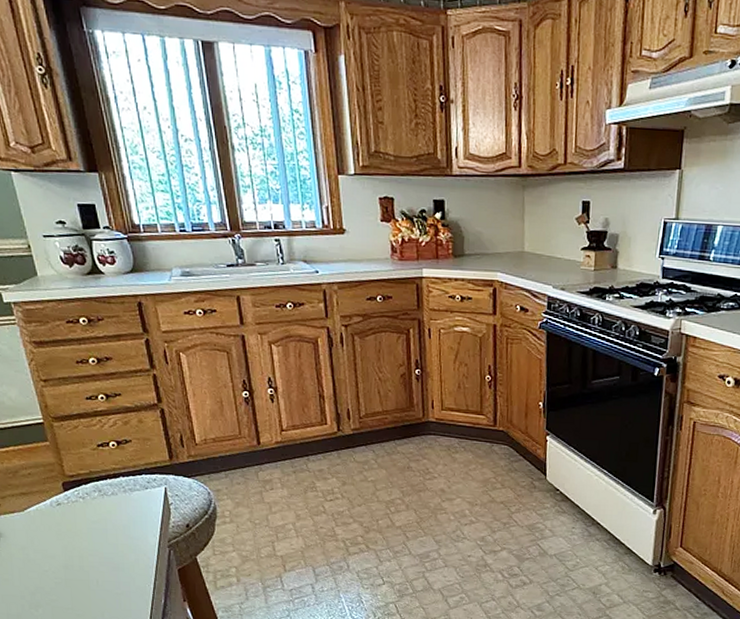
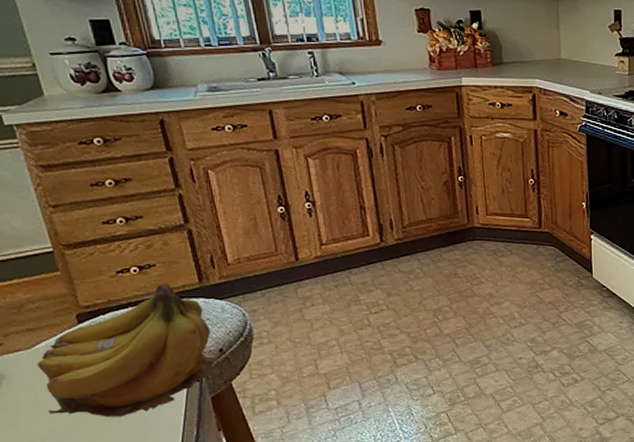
fruit: none [29,459,184,580] -> present [37,284,217,417]

